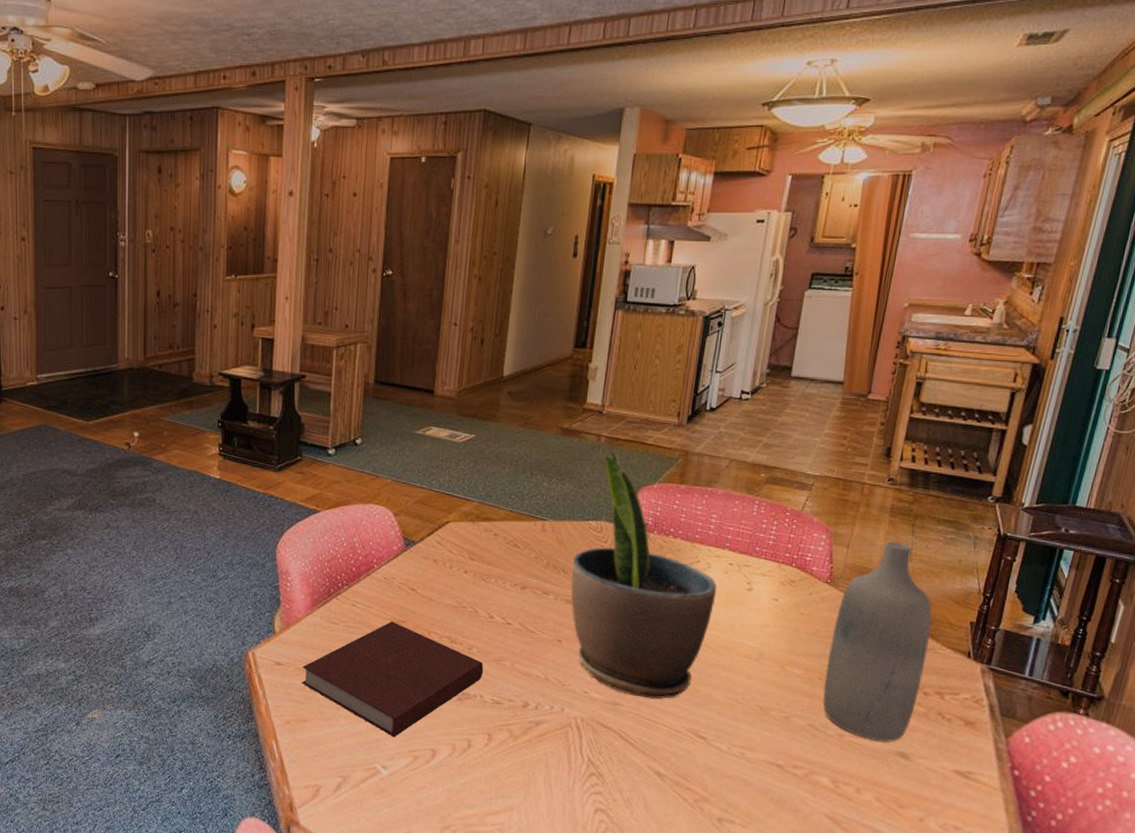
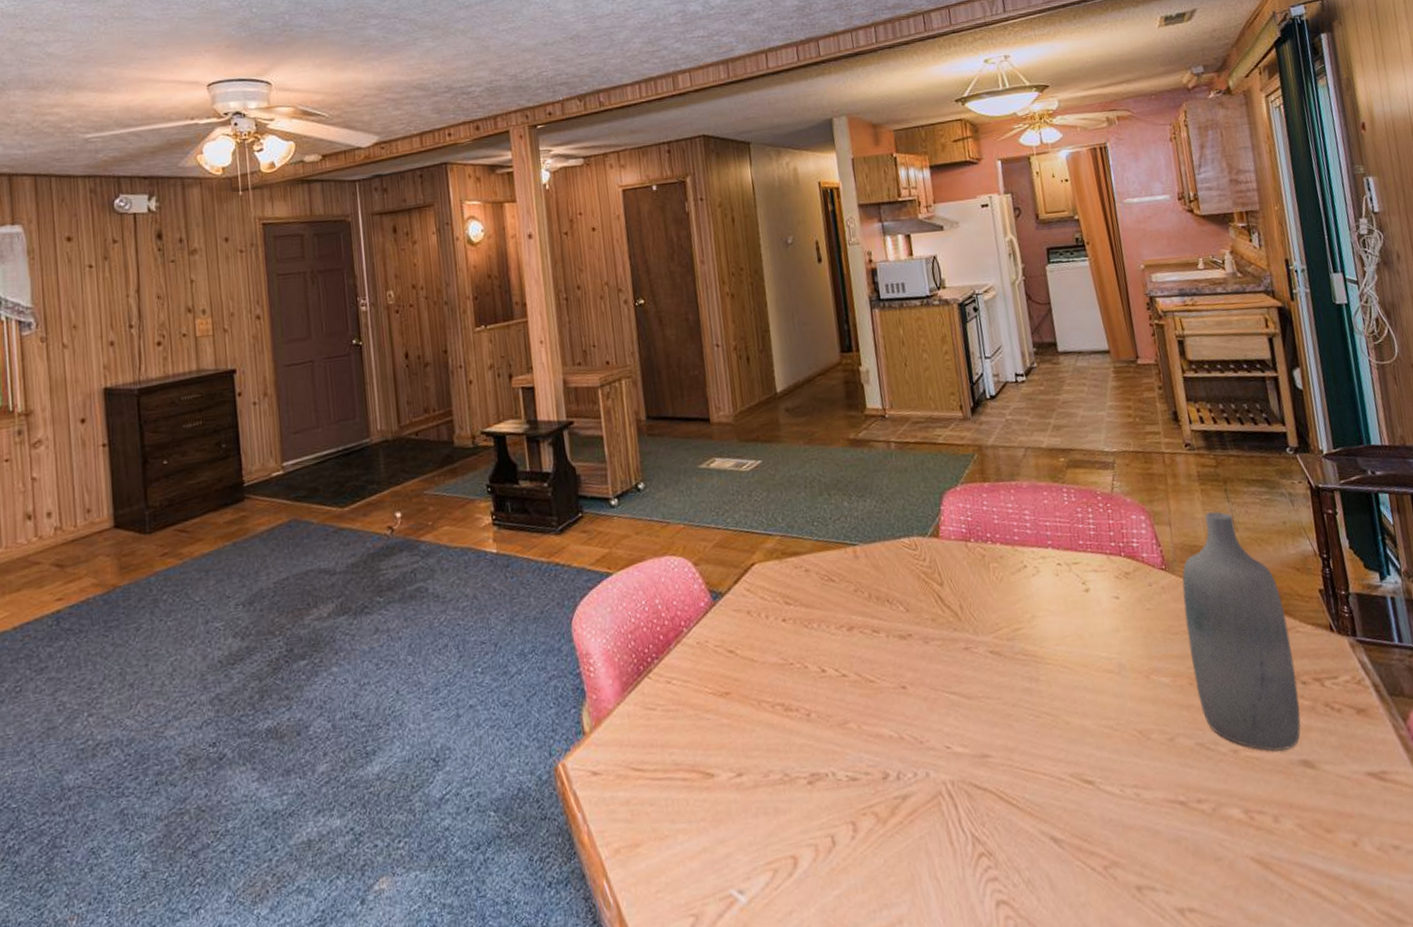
notebook: present [302,621,484,738] -> none [623,695,830,849]
potted plant: present [571,450,718,700] -> none [894,455,1058,743]

